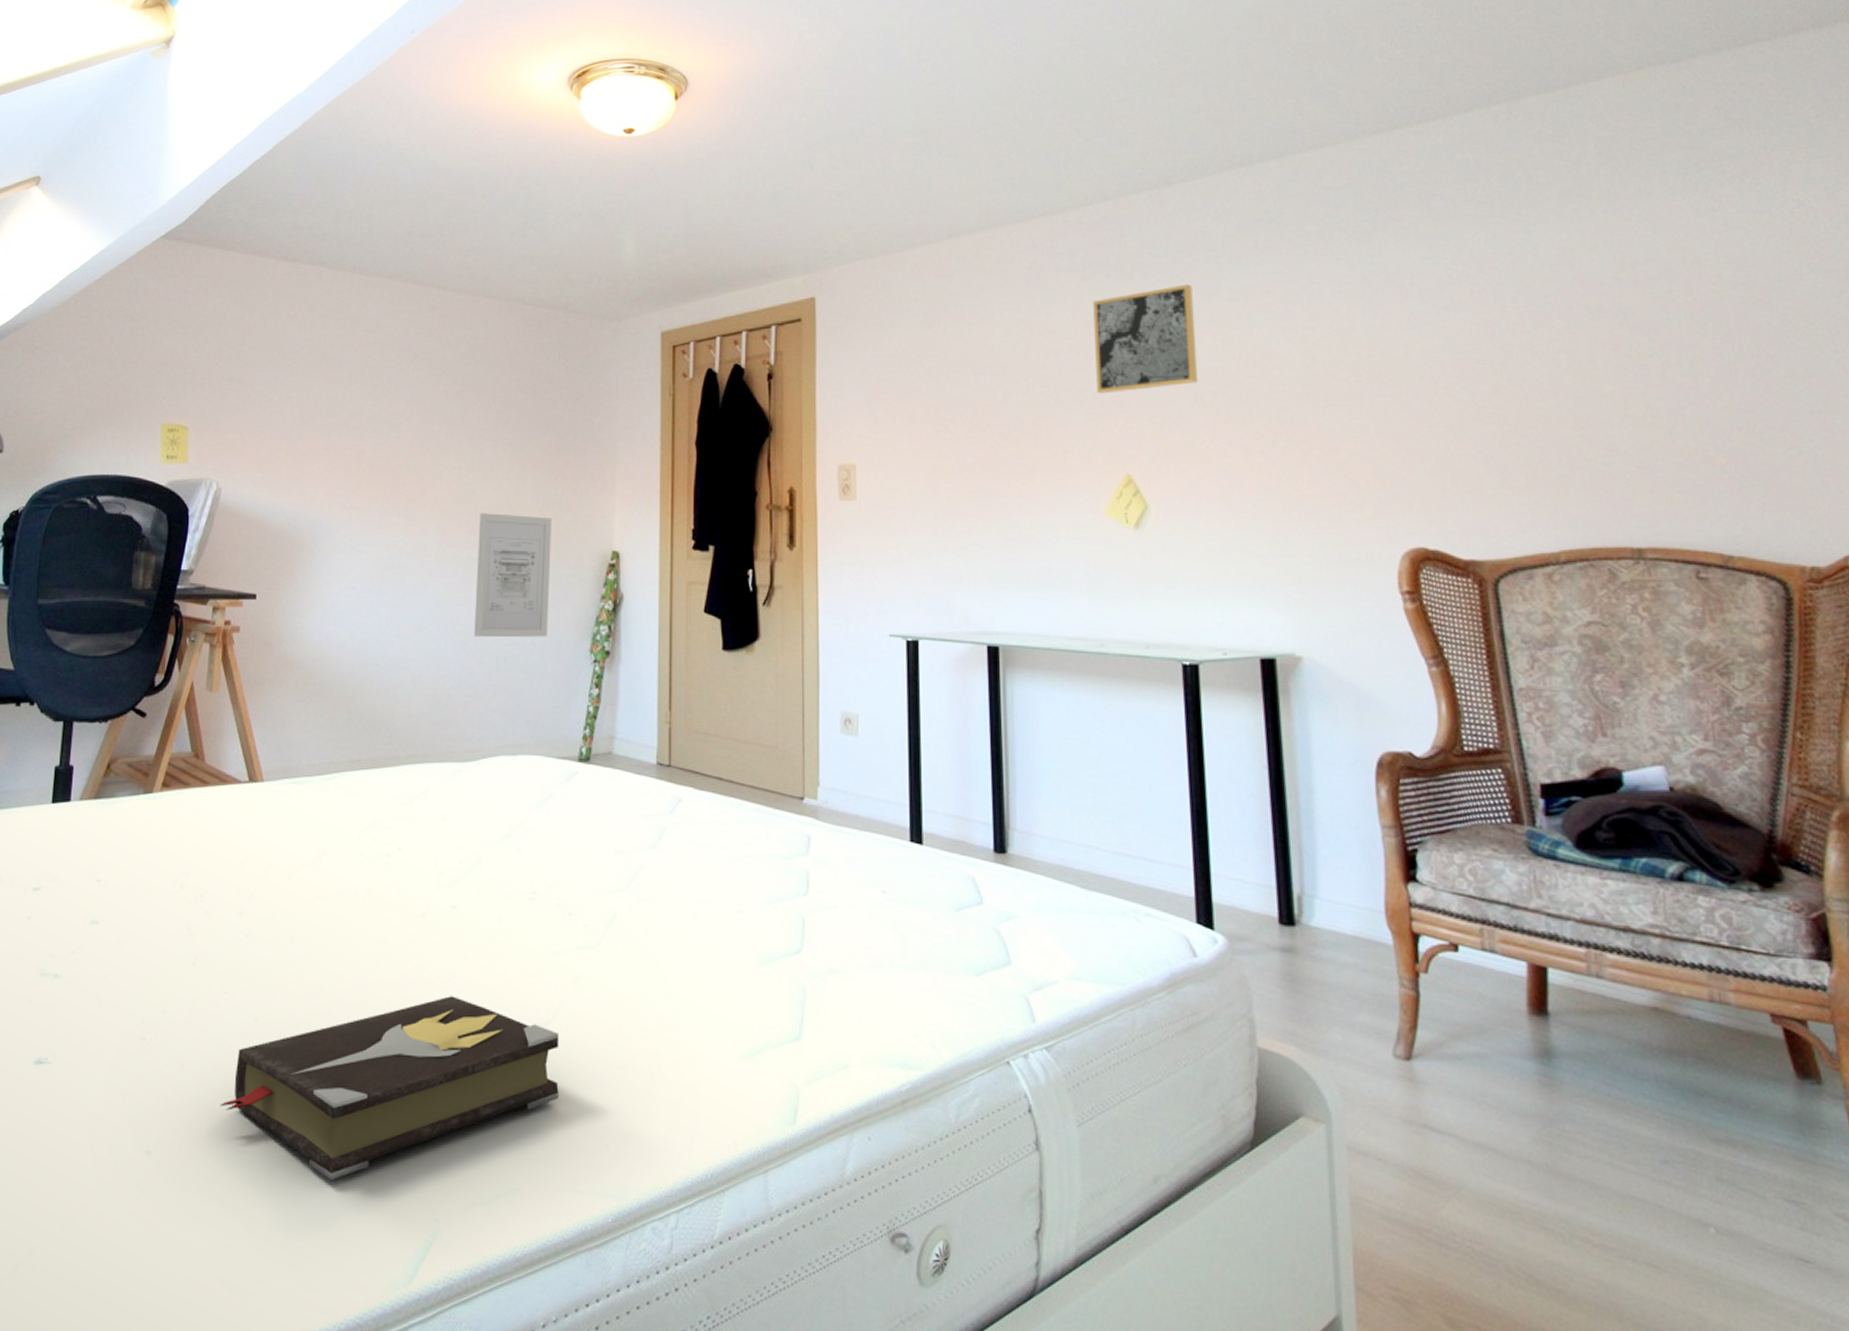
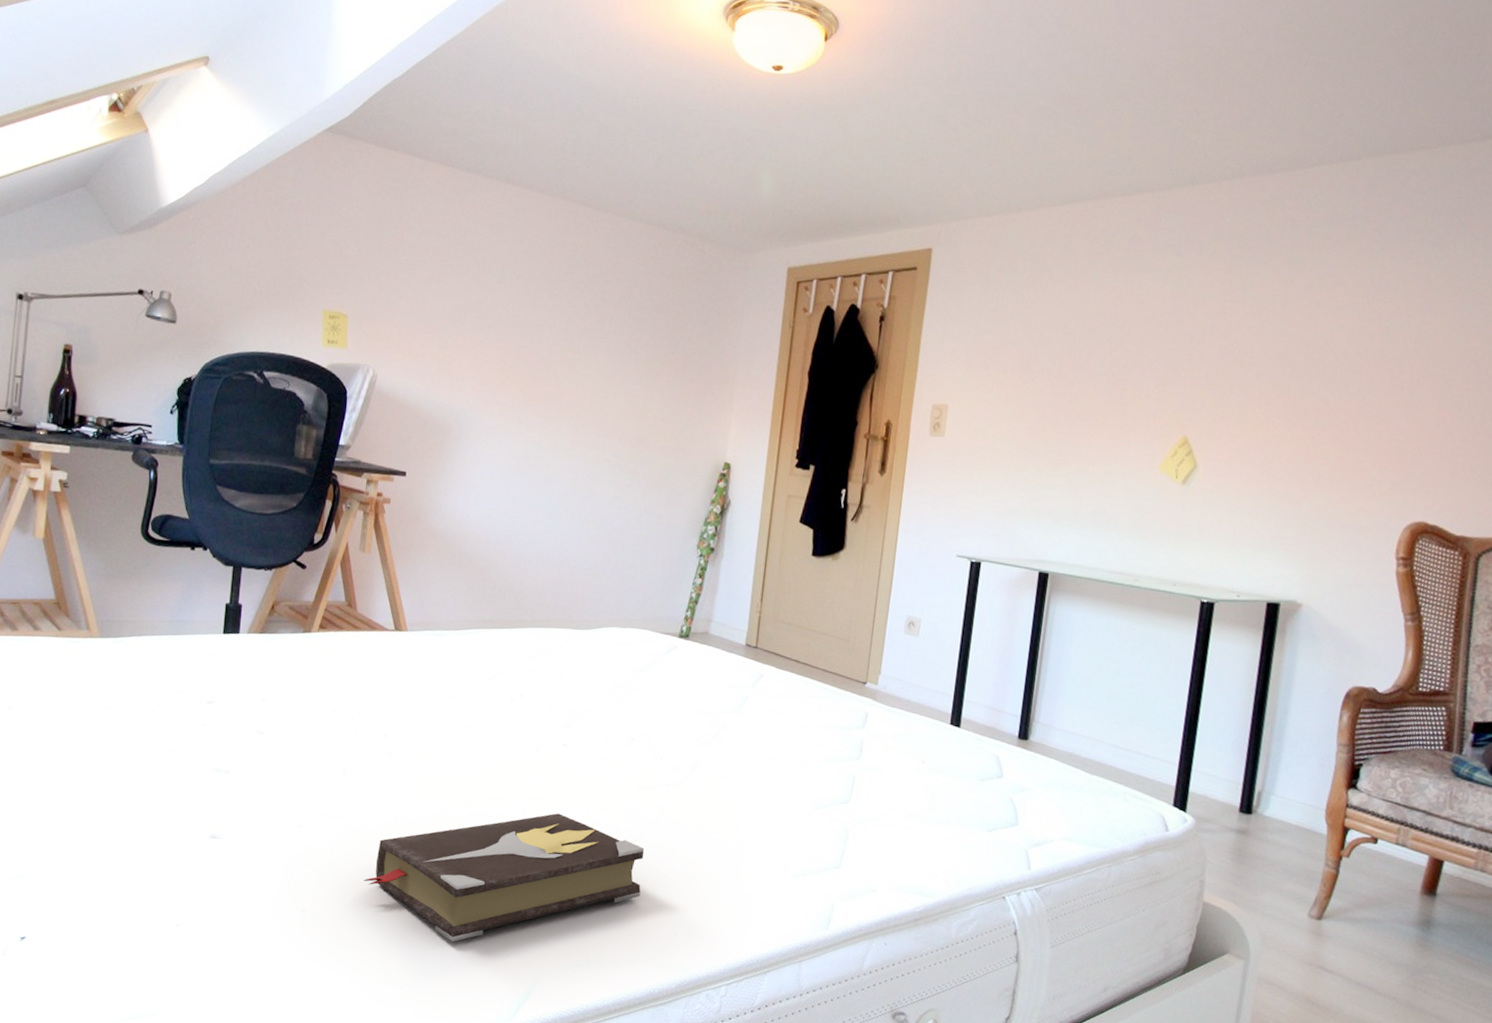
wall art: present [474,513,552,638] -> none [597,418,673,532]
wall art: present [1093,284,1198,394] -> none [1171,268,1274,363]

